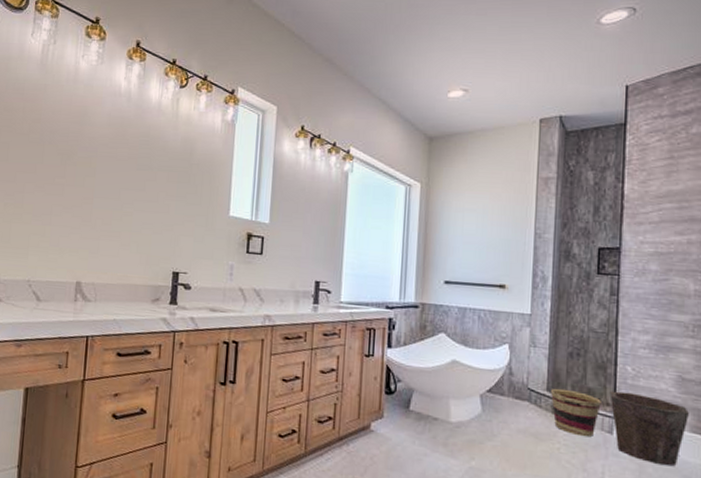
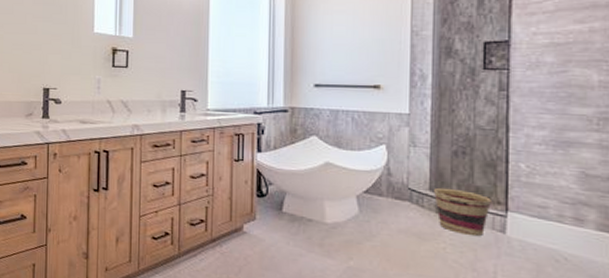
waste bin: present [609,391,689,466] -> none [501,189,594,265]

